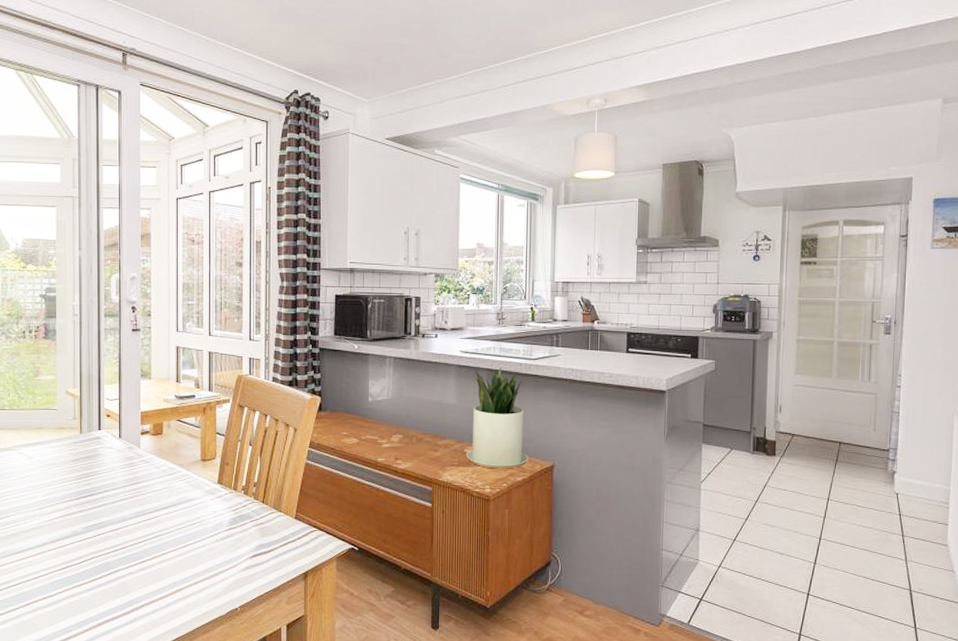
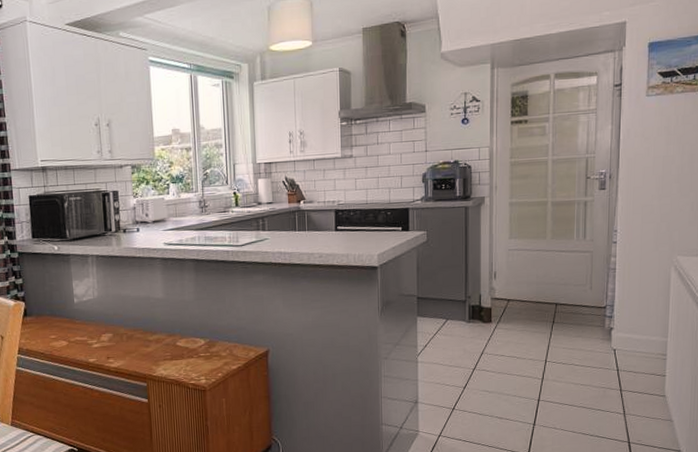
planter: present [466,367,529,469] -> none [178,257,242,359]

